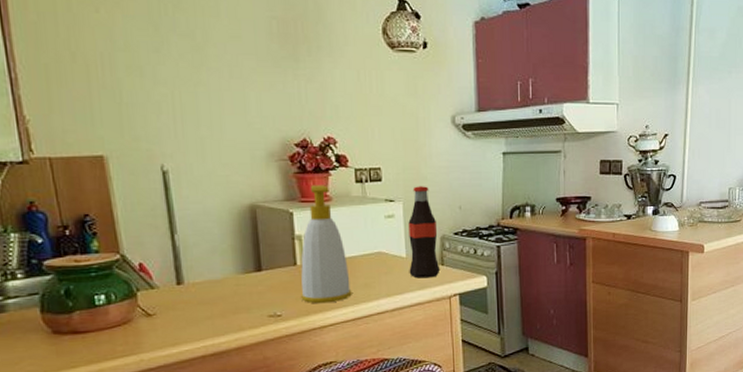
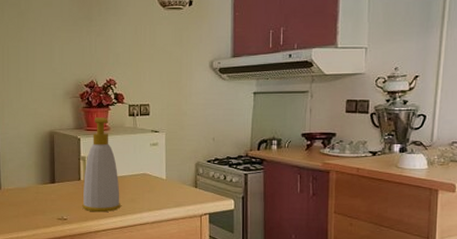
bottle: present [408,186,440,279] -> none [167,120,194,198]

